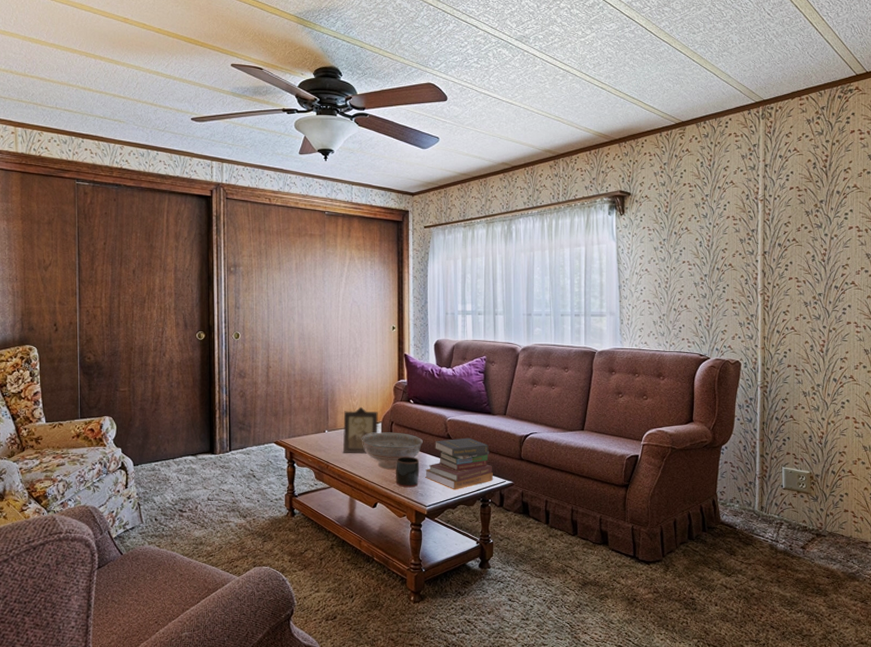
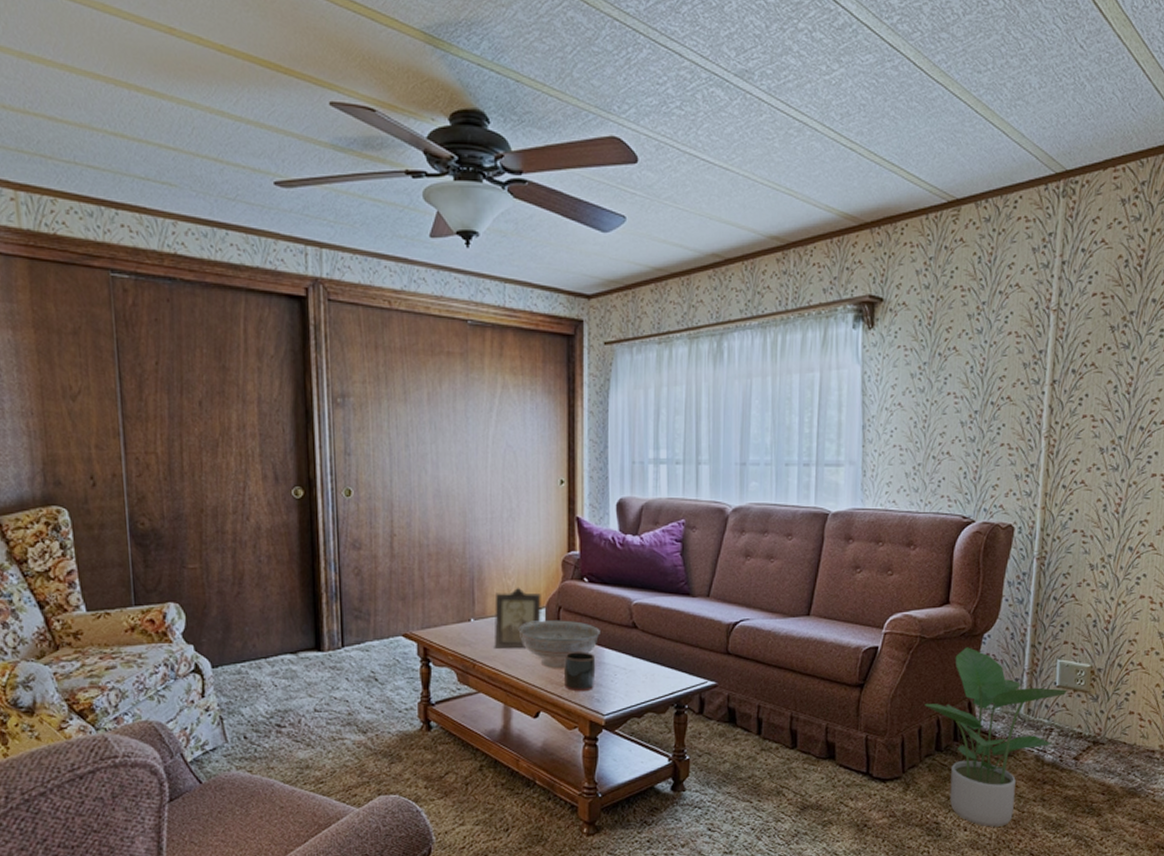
books: present [425,437,493,490] -> none [603,626,691,694]
potted plant: none [677,456,792,603] -> present [924,647,1067,827]

